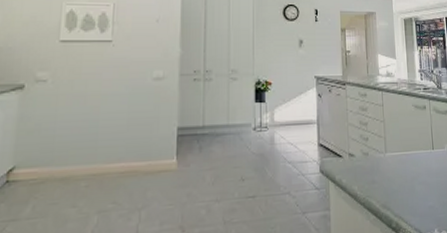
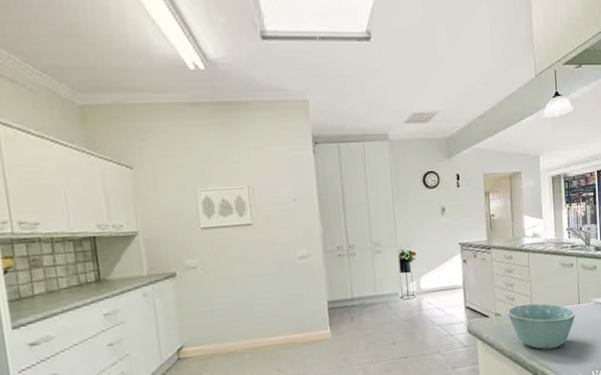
bowl: none [361,145,430,198] -> present [507,303,576,350]

